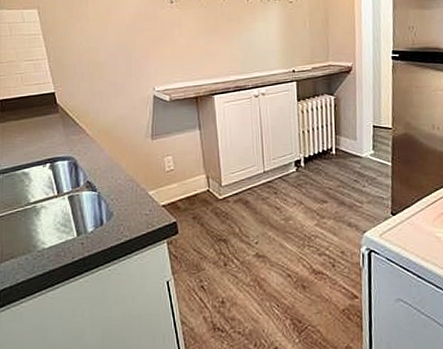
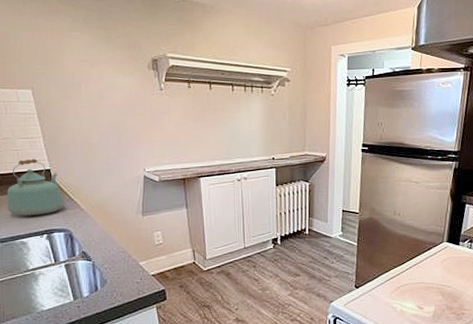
kettle: none [9,81,70,144] -> present [7,158,65,217]

